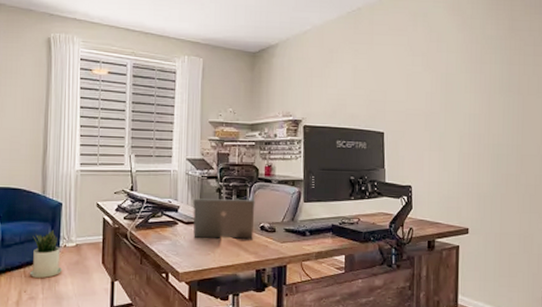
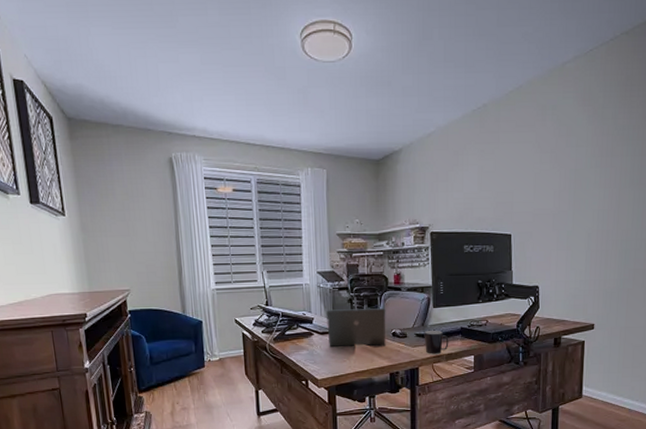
planter: present [29,229,63,278] -> none [178,346,210,390]
mug: none [293,225,319,253] -> present [424,329,449,356]

